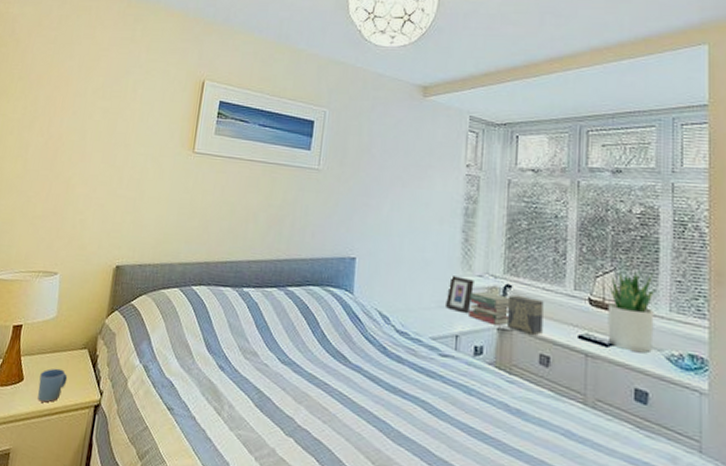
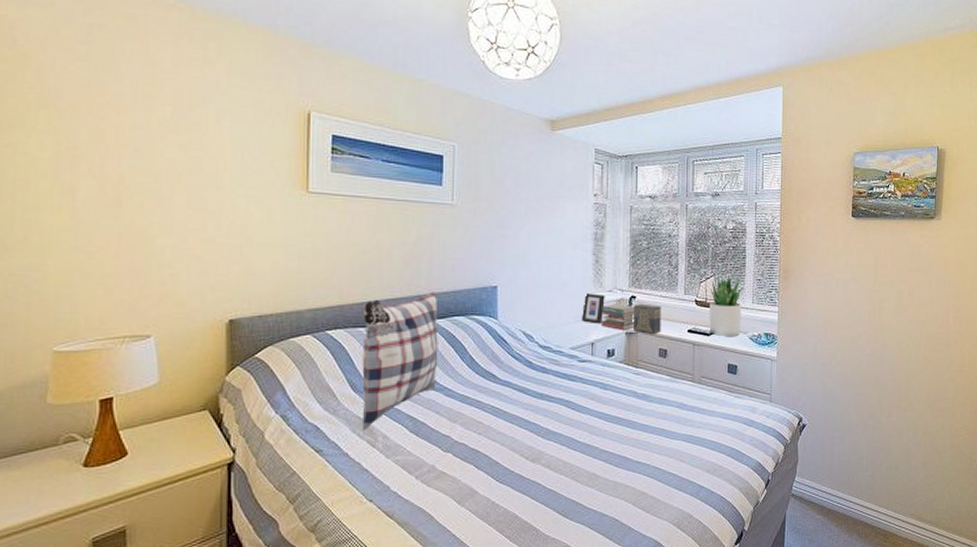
mug: present [37,368,68,403] -> none [150,435,187,472]
cushion: none [211,257,295,395] -> present [361,291,438,430]

